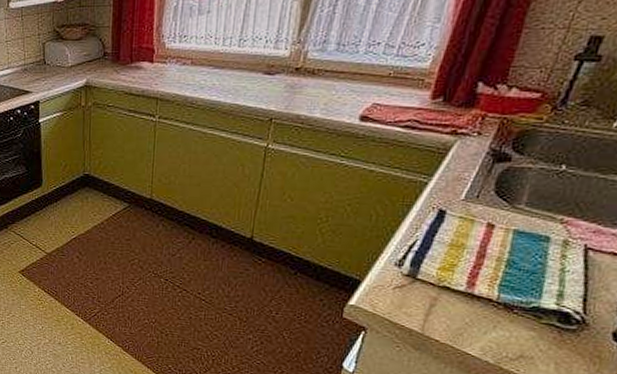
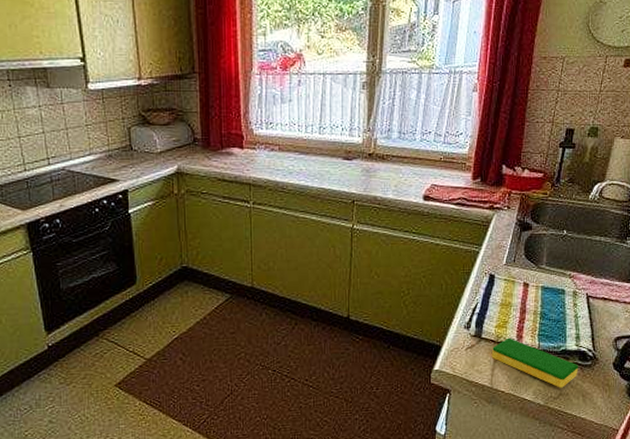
dish sponge: none [427,283,556,350] -> present [491,337,579,388]

